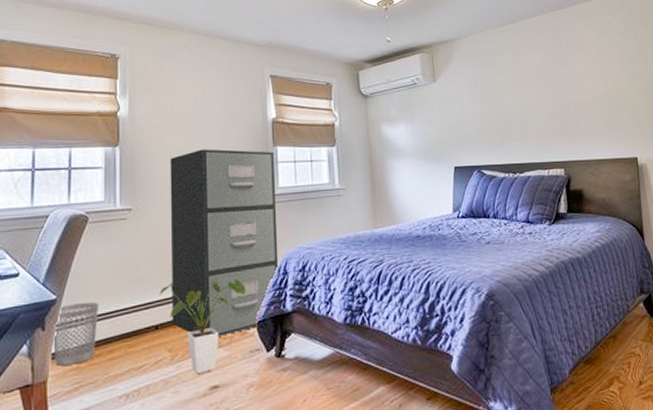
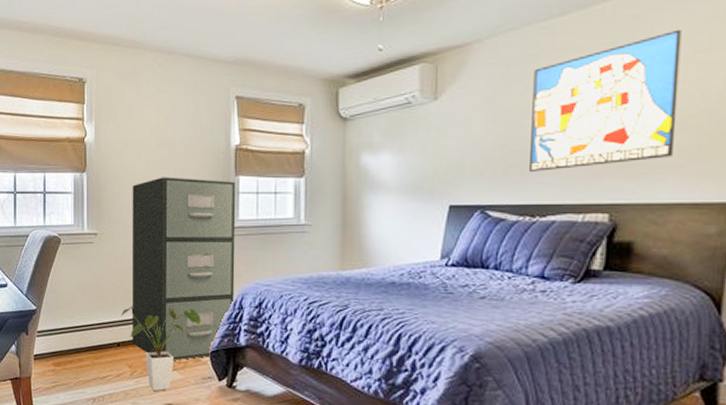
wastebasket: present [53,302,98,366] -> none [35,315,70,367]
wall art: none [500,37,595,138] -> present [530,29,682,172]

